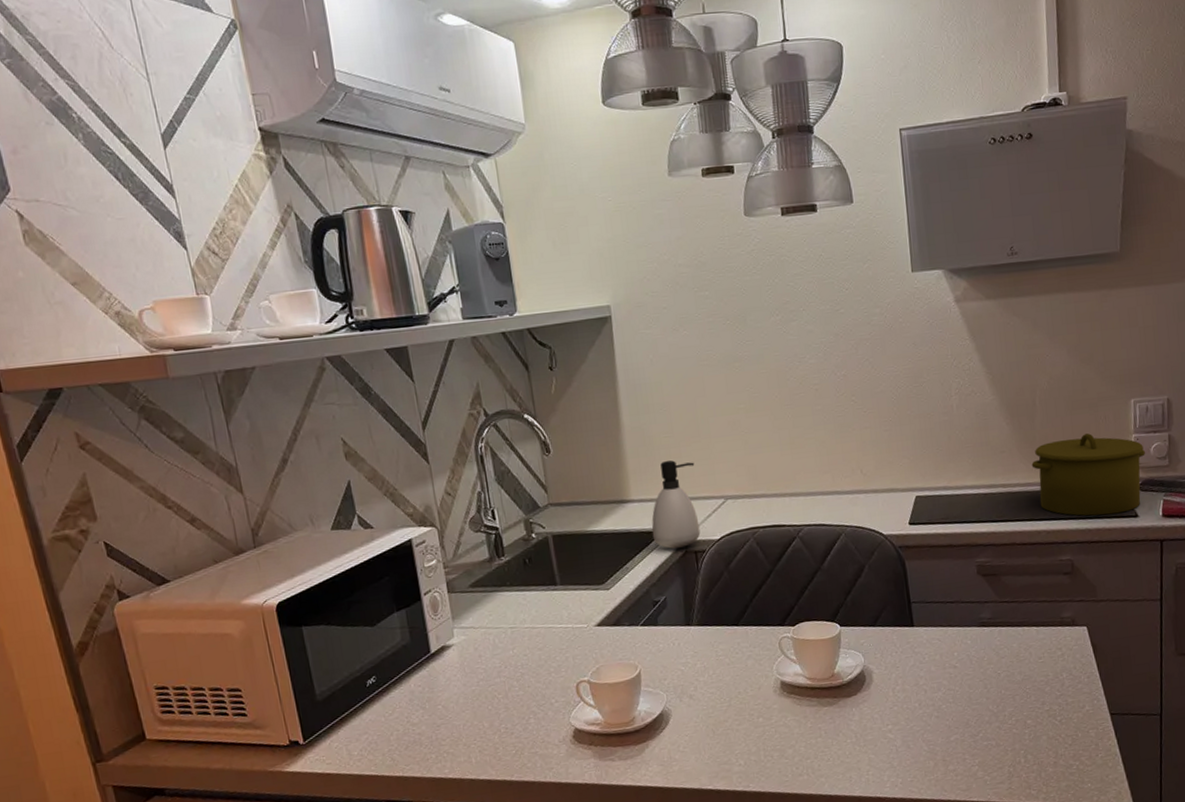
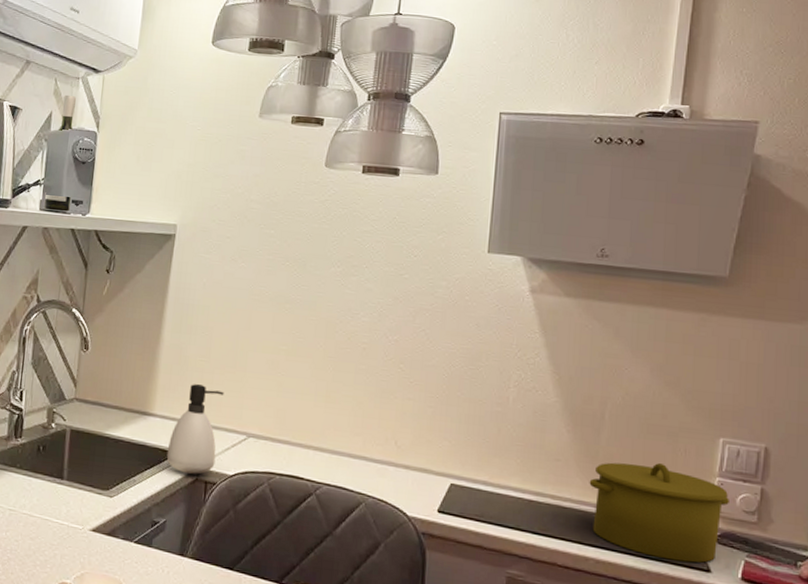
bottle: none [457,187,495,318] -> present [43,94,76,212]

